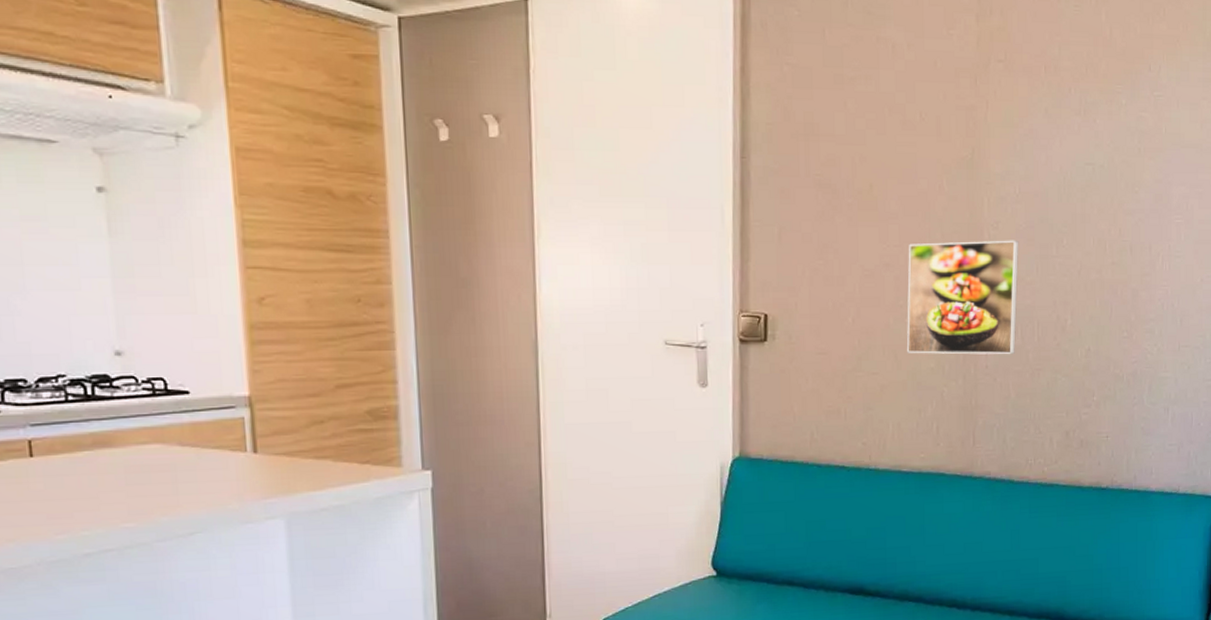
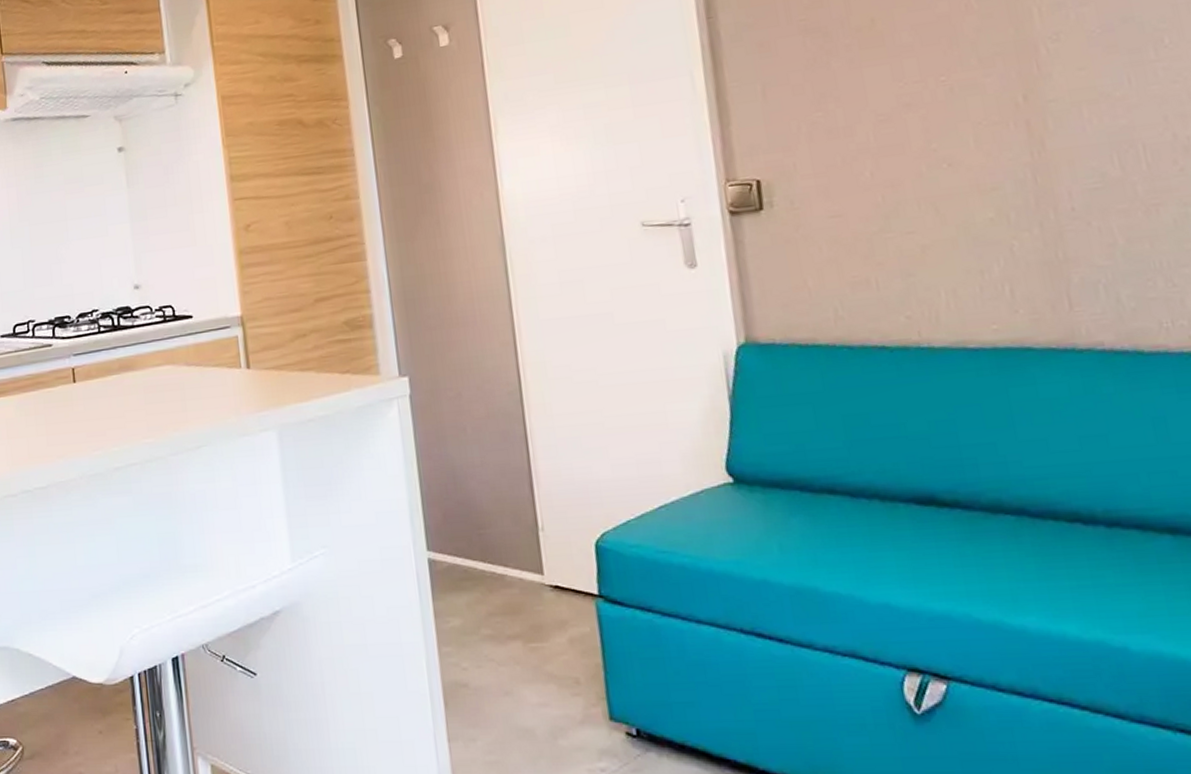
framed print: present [906,240,1019,355] -> none [934,49,1114,204]

